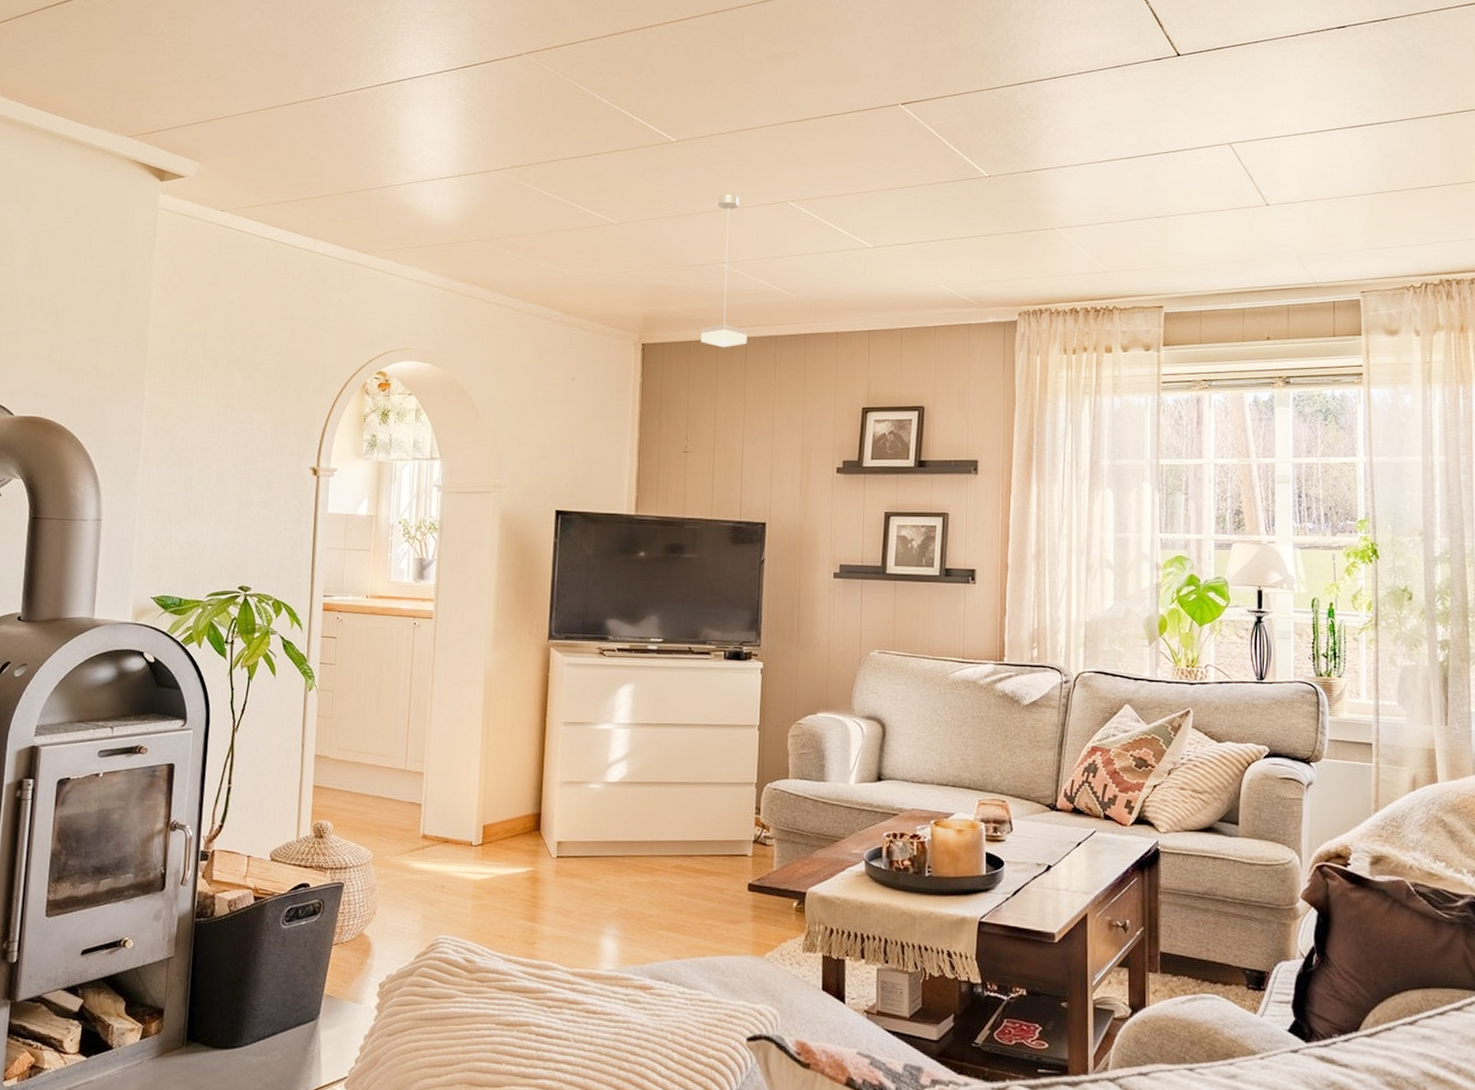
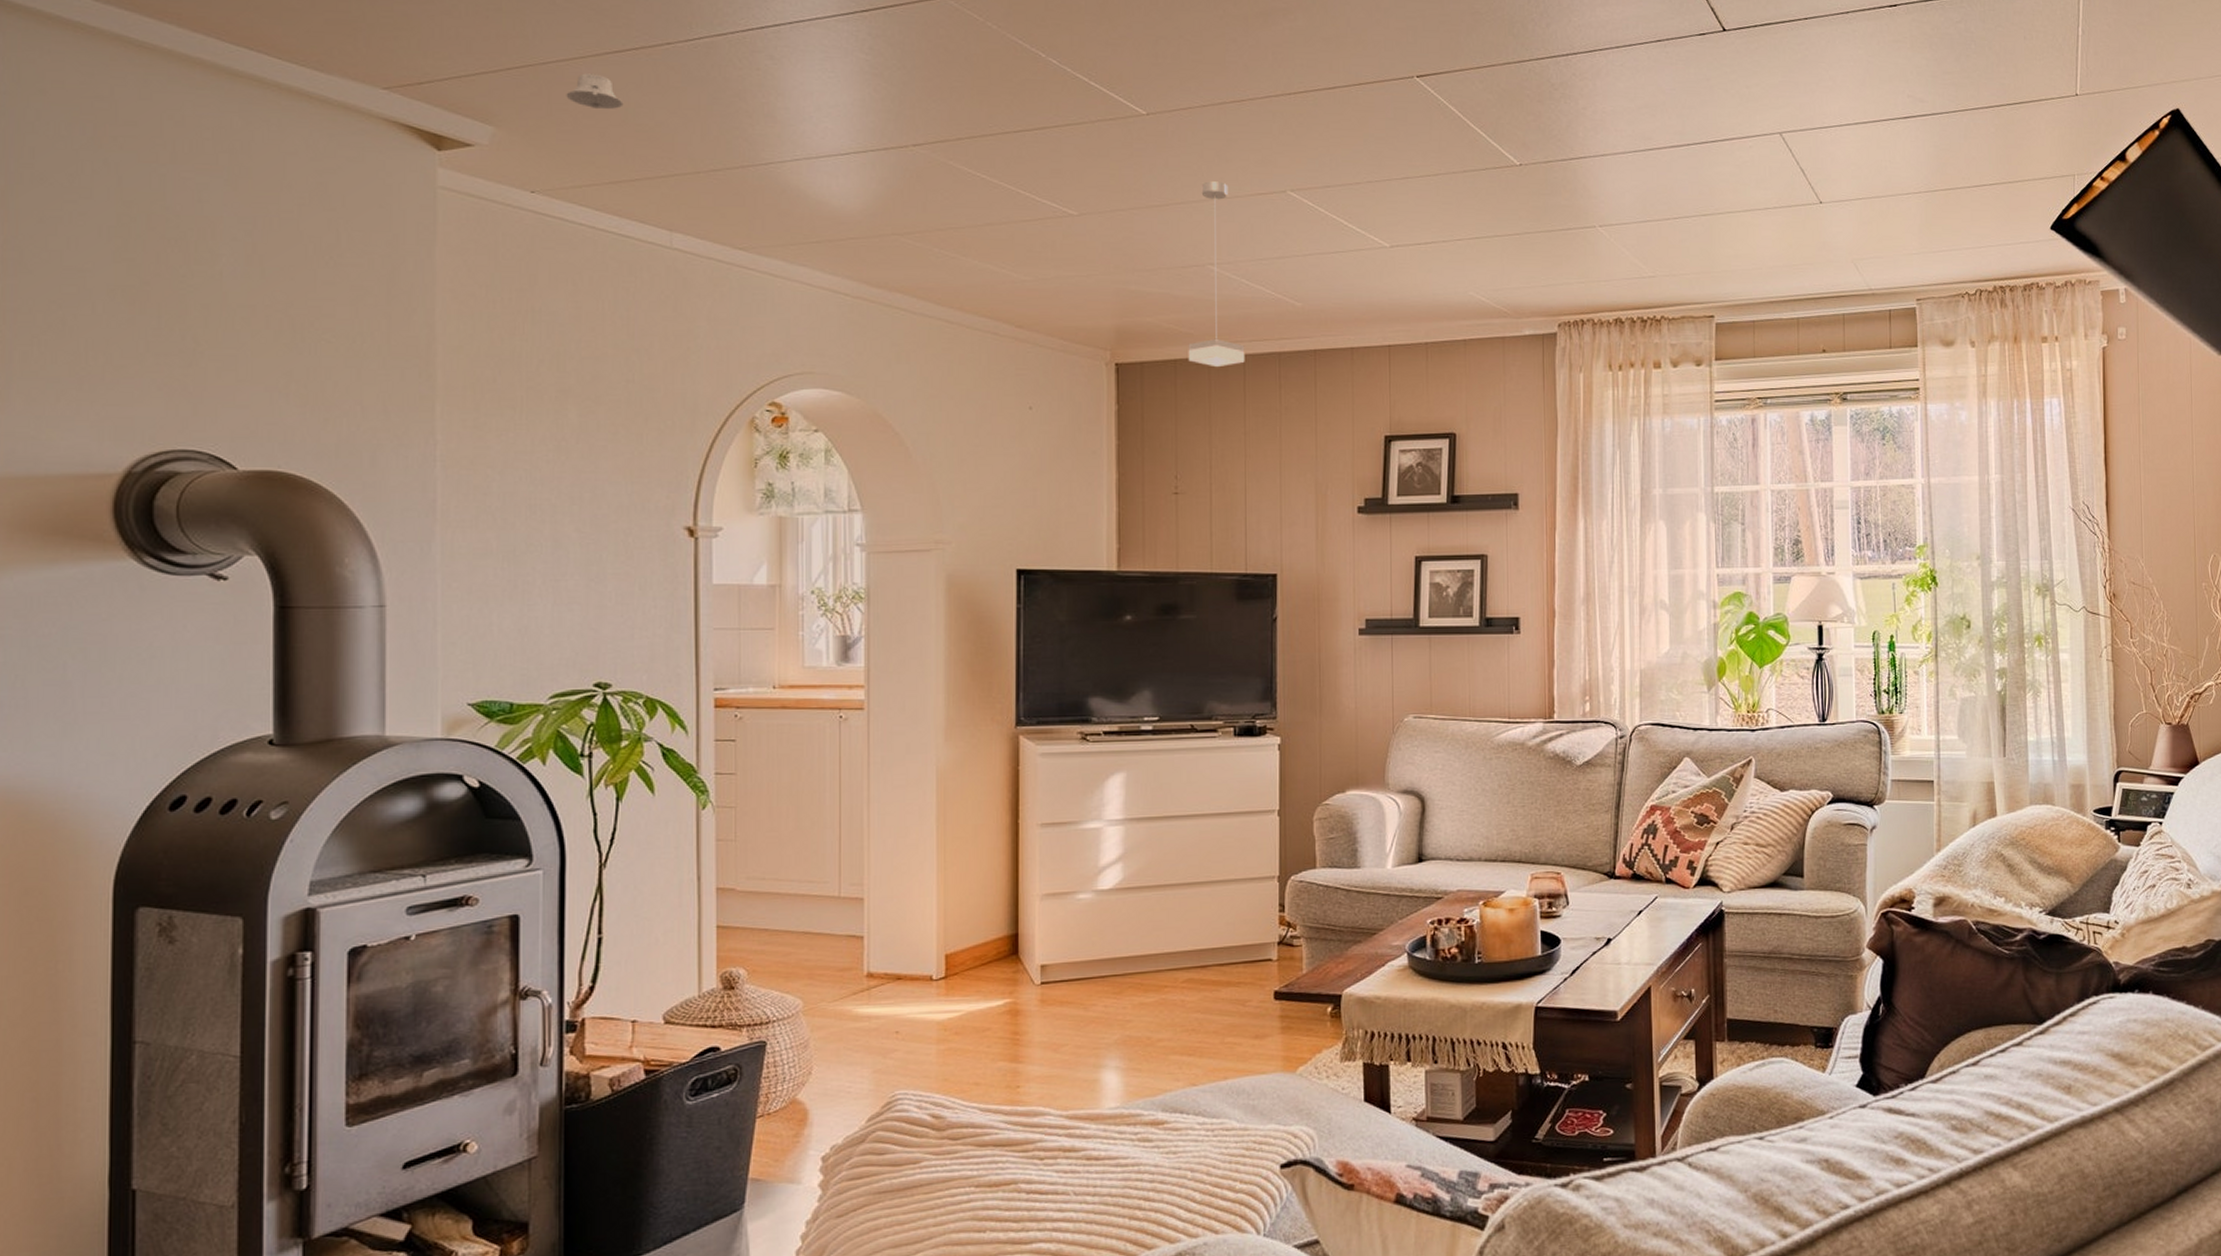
recessed light: none [249,121,289,148] -> present [566,73,624,110]

